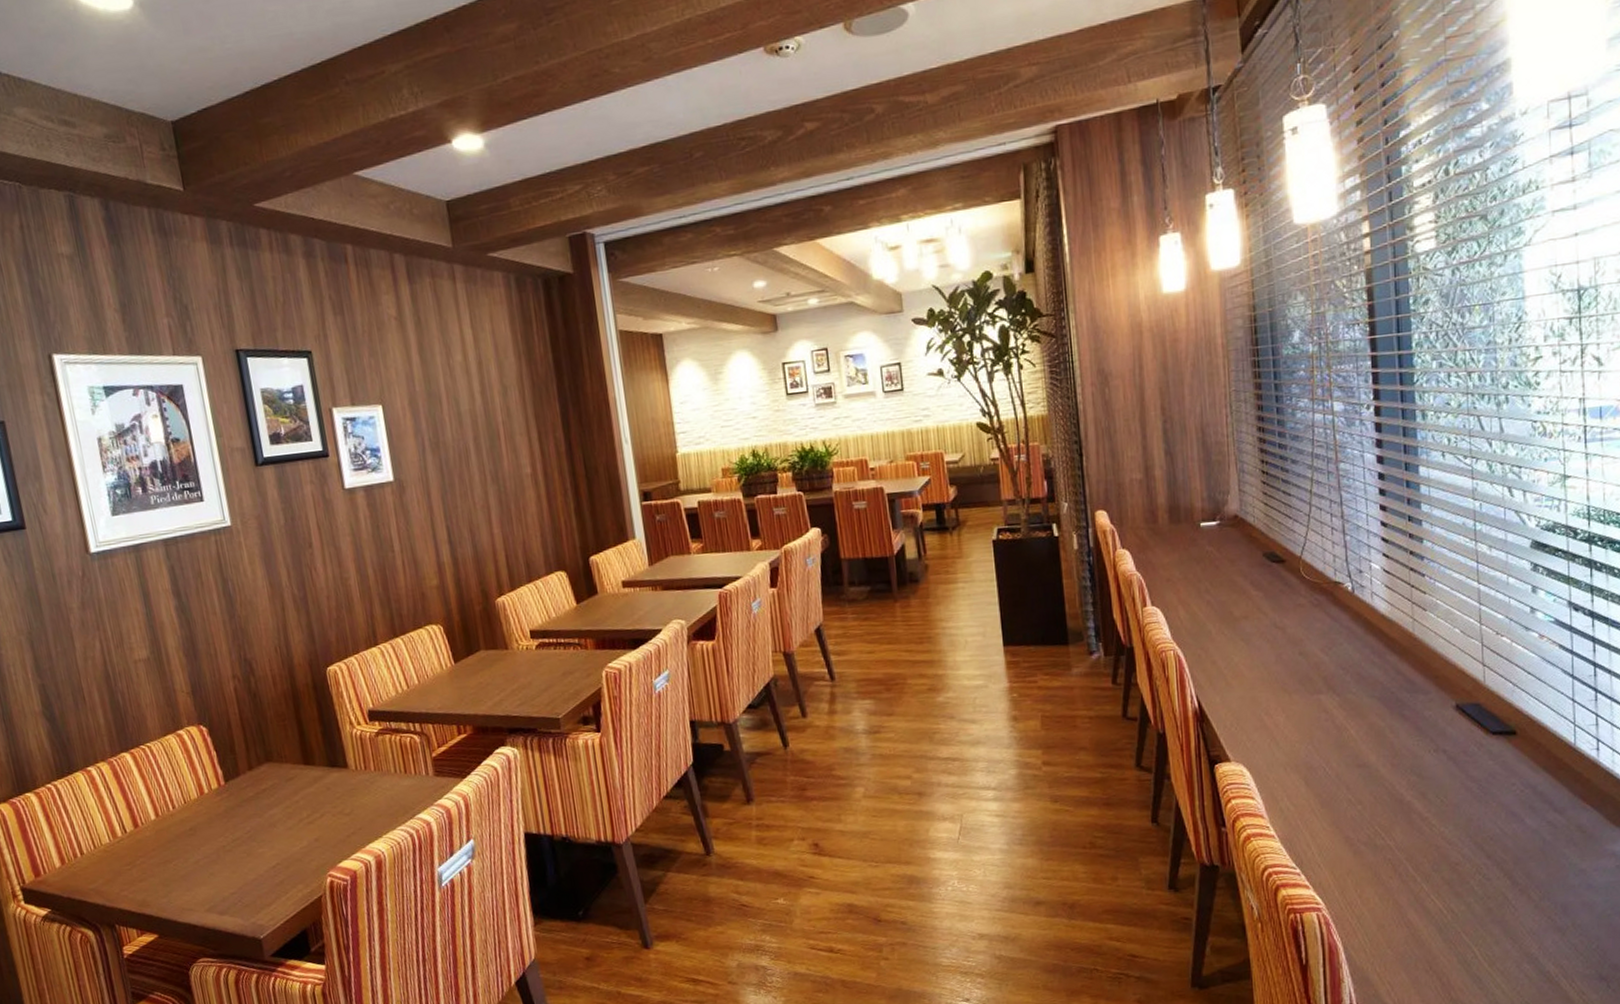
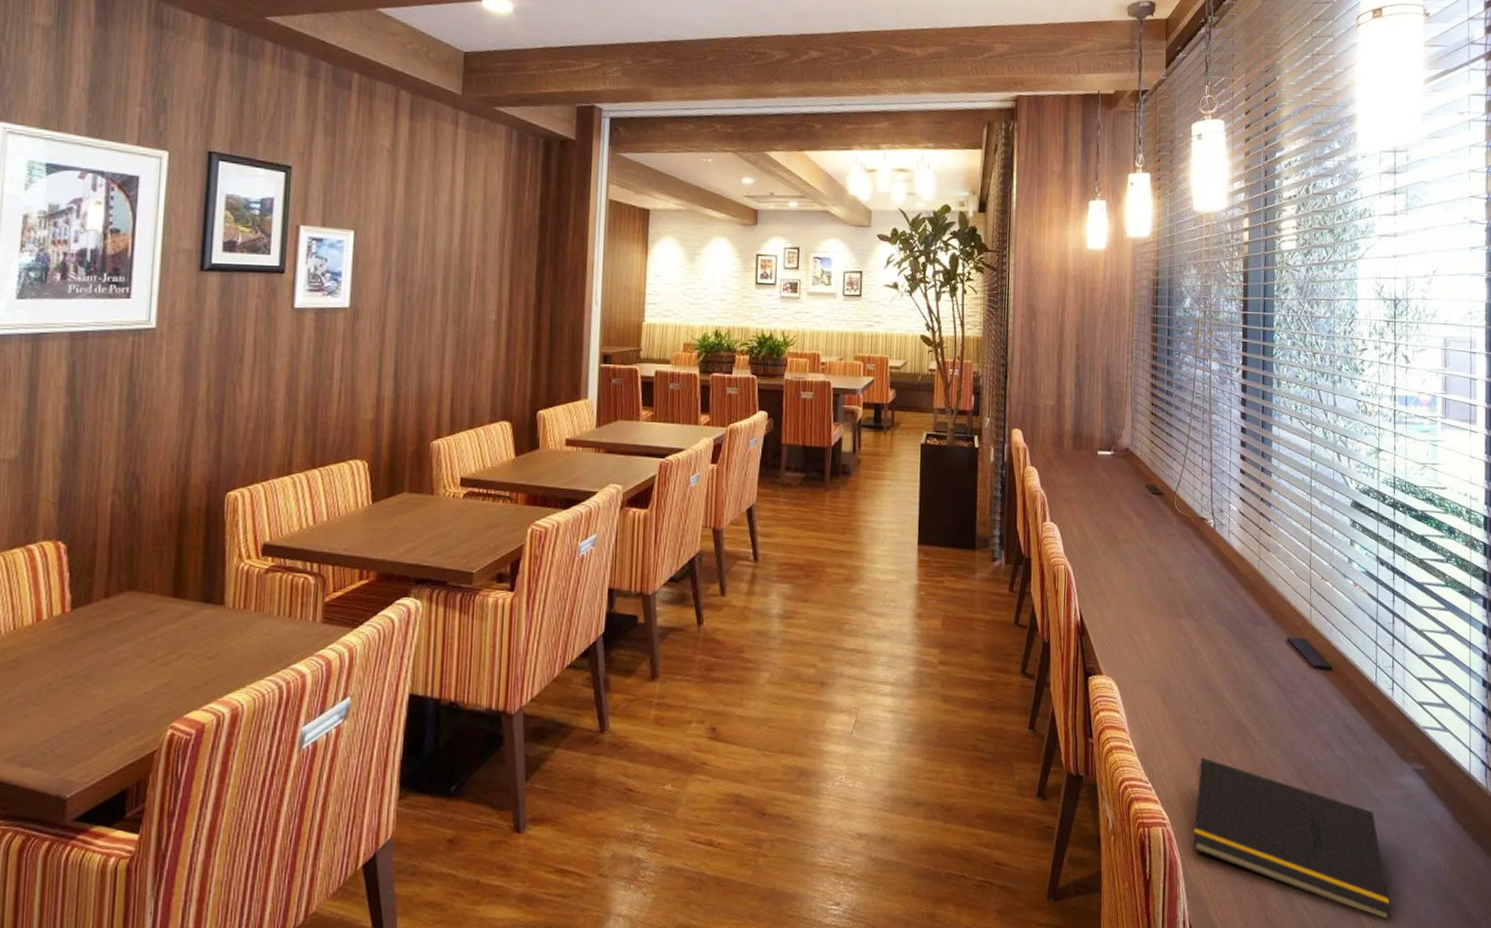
notepad: none [1352,838,1608,994] -> present [1193,757,1391,919]

